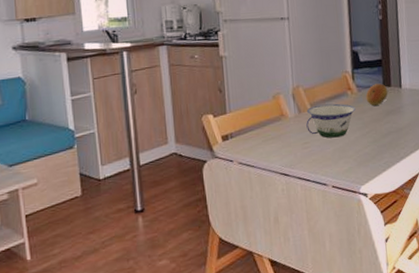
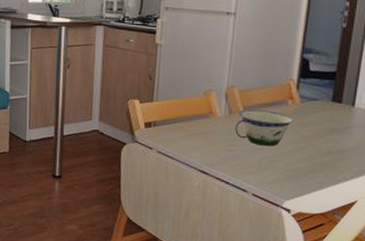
fruit: present [365,83,388,106] -> none [308,97,337,121]

